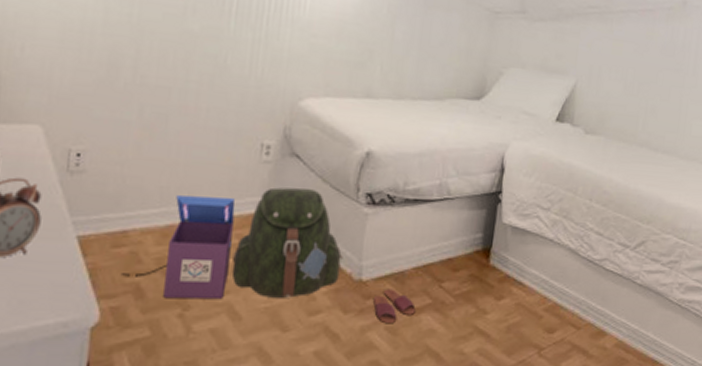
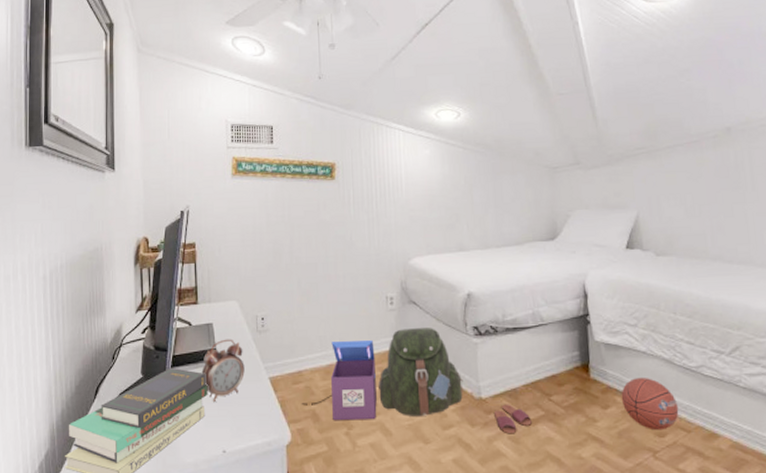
basketball: none [517,267,574,326] -> present [621,377,679,431]

